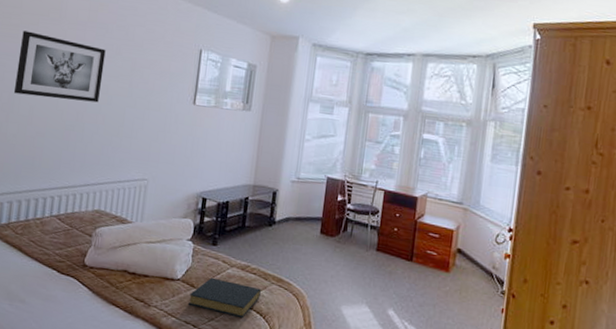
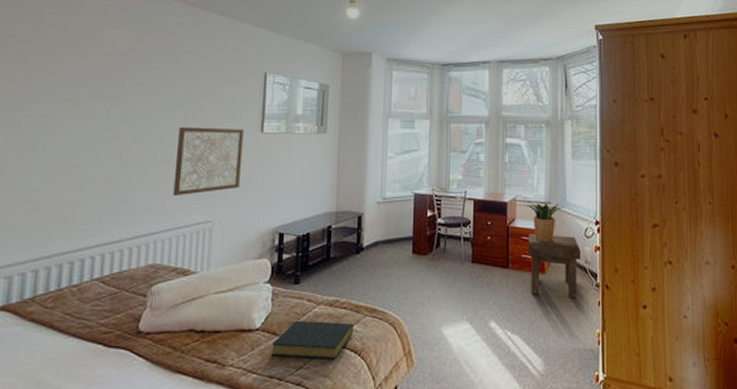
wall art: present [13,31,106,103] -> none [34,67,152,142]
wall art: none [117,92,179,154] -> present [173,126,244,197]
stool: none [432,230,490,302] -> present [527,233,581,299]
potted plant: none [437,200,477,243] -> present [527,202,564,243]

